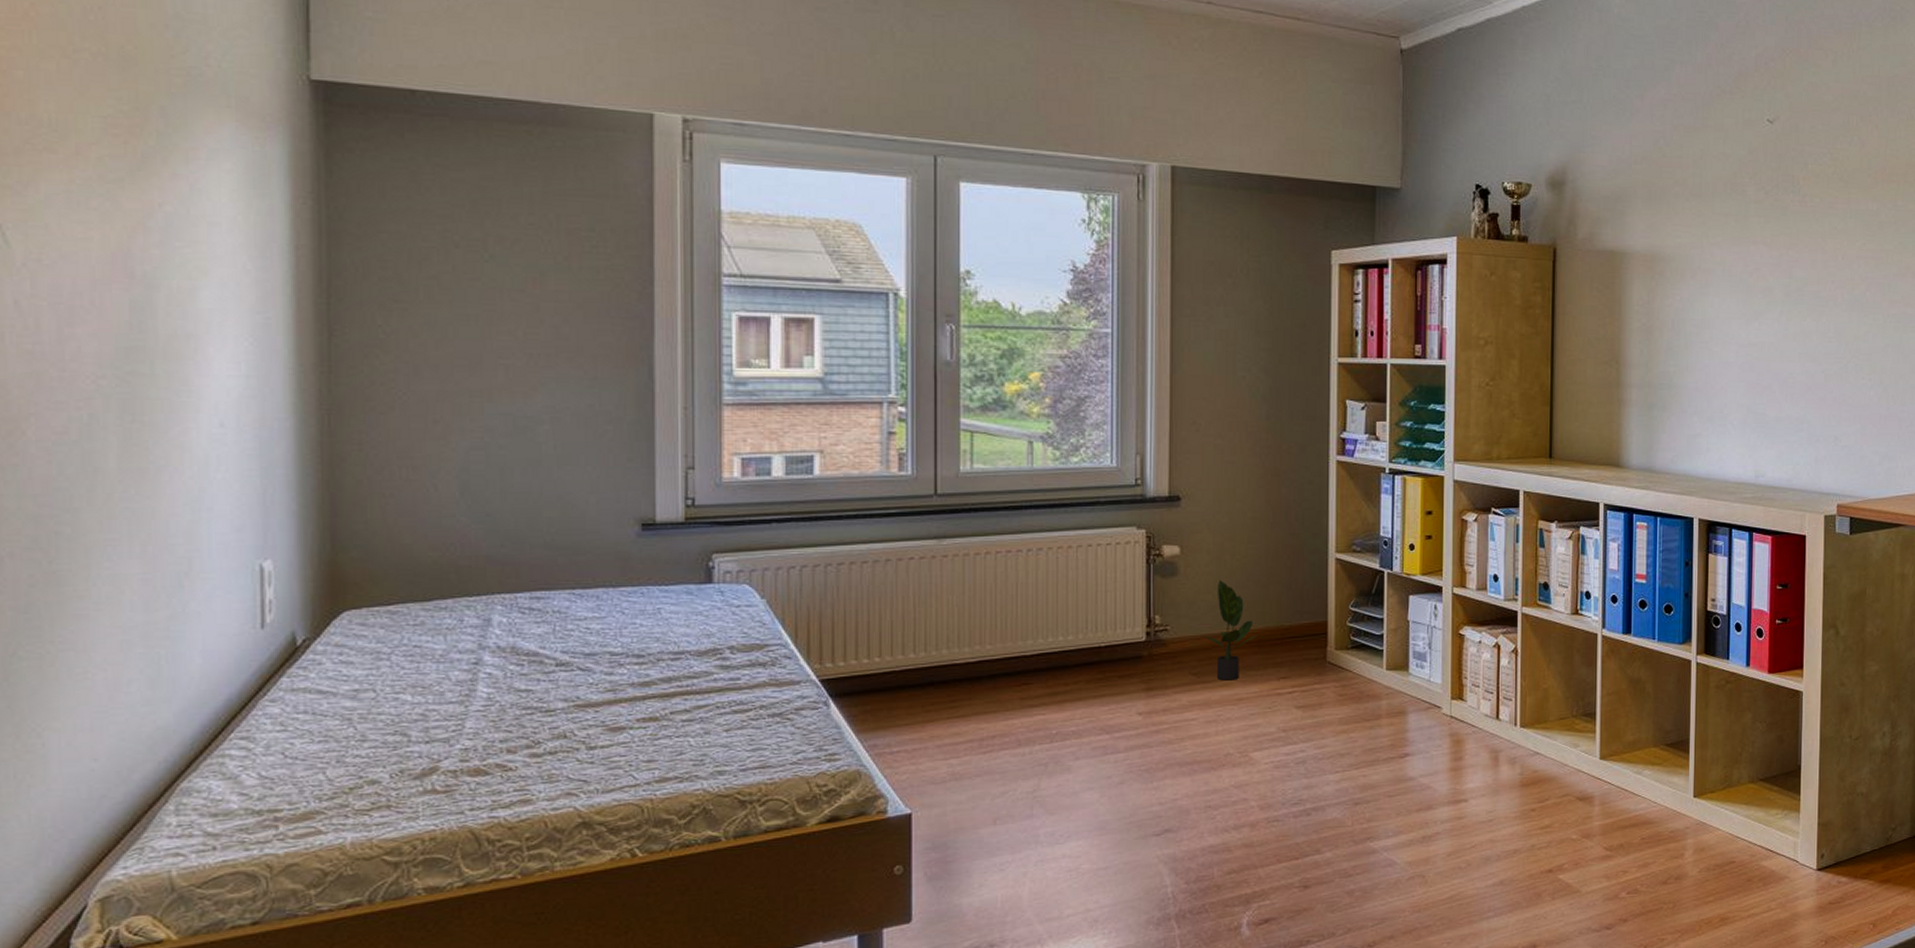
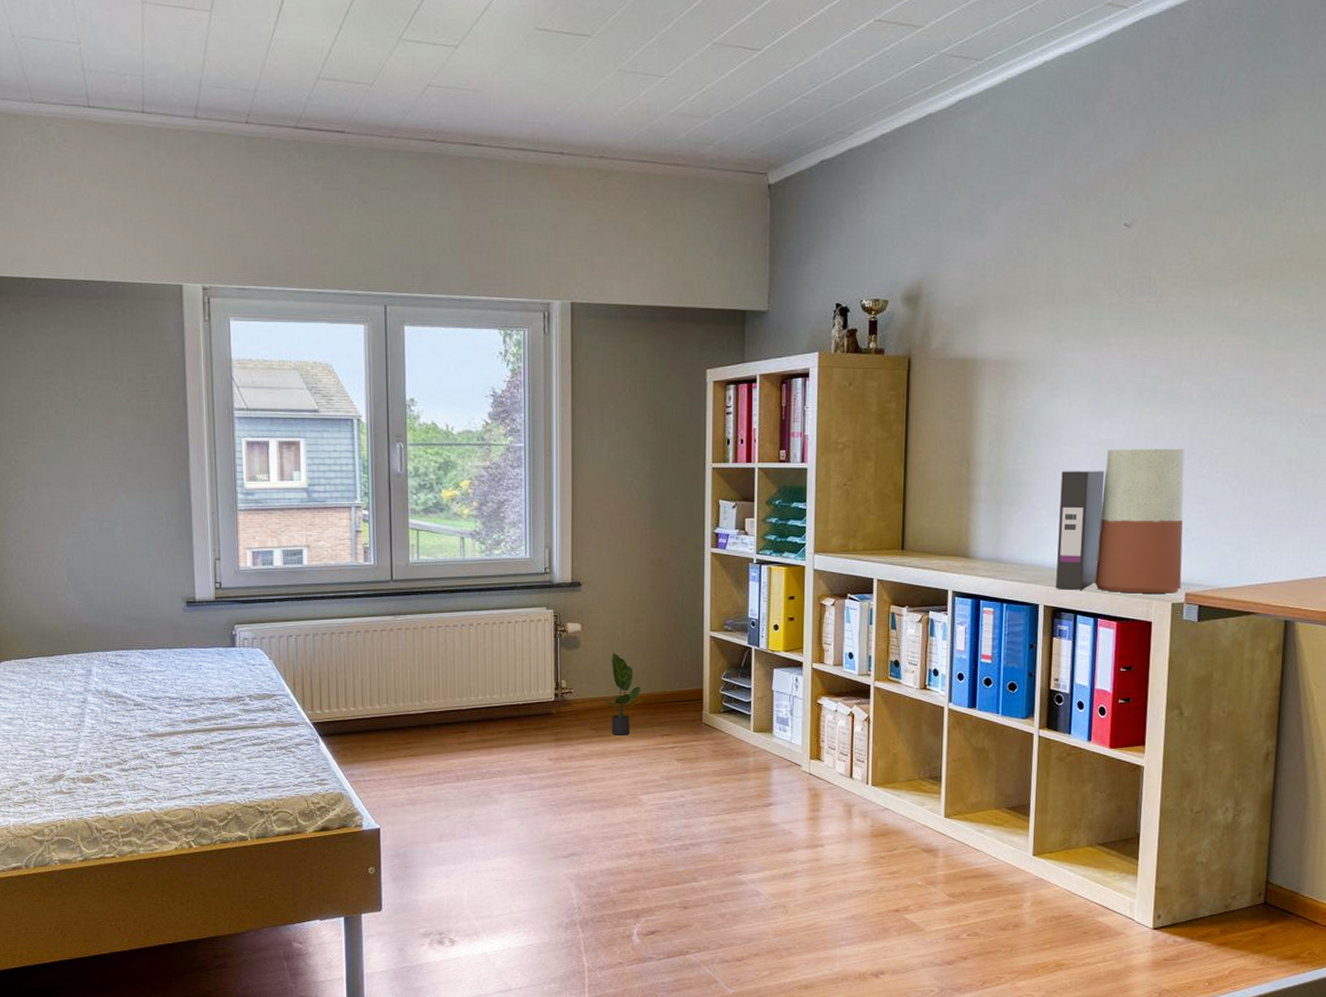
binder: none [1710,374,1756,502] -> present [1056,471,1105,590]
vase: none [1748,352,1833,505] -> present [1094,448,1185,593]

